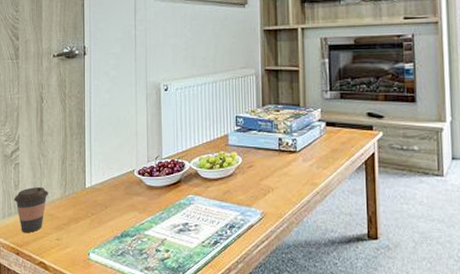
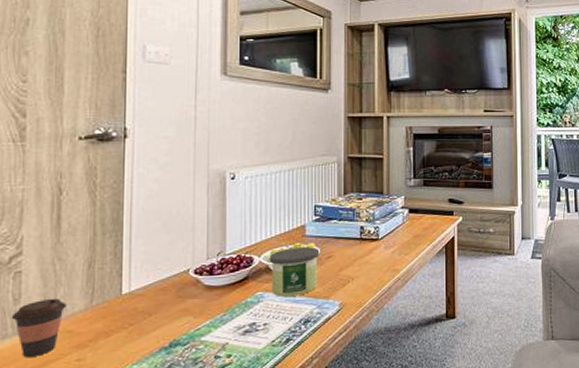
candle: none [198,156,242,201] -> present [270,247,320,297]

